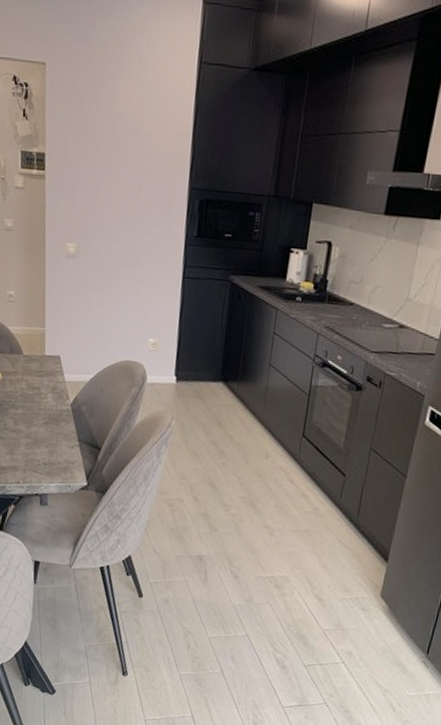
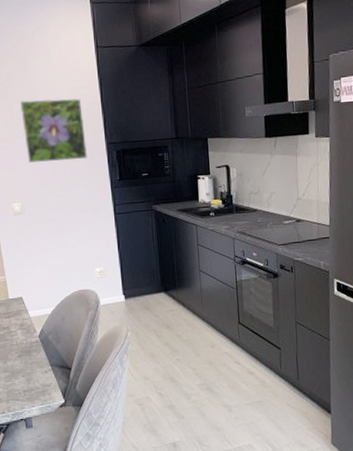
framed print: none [92,117,169,204] -> present [19,98,88,164]

